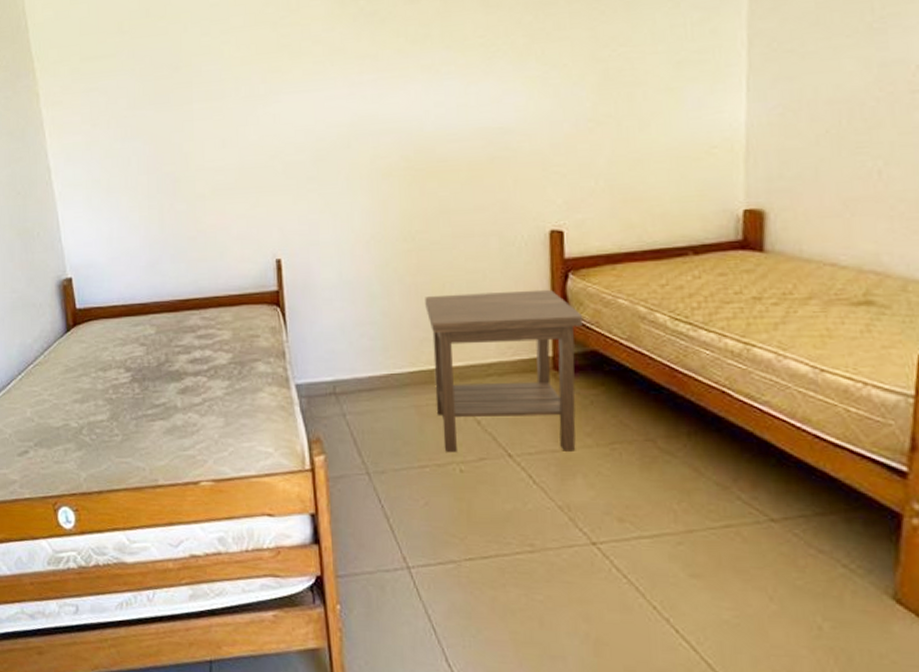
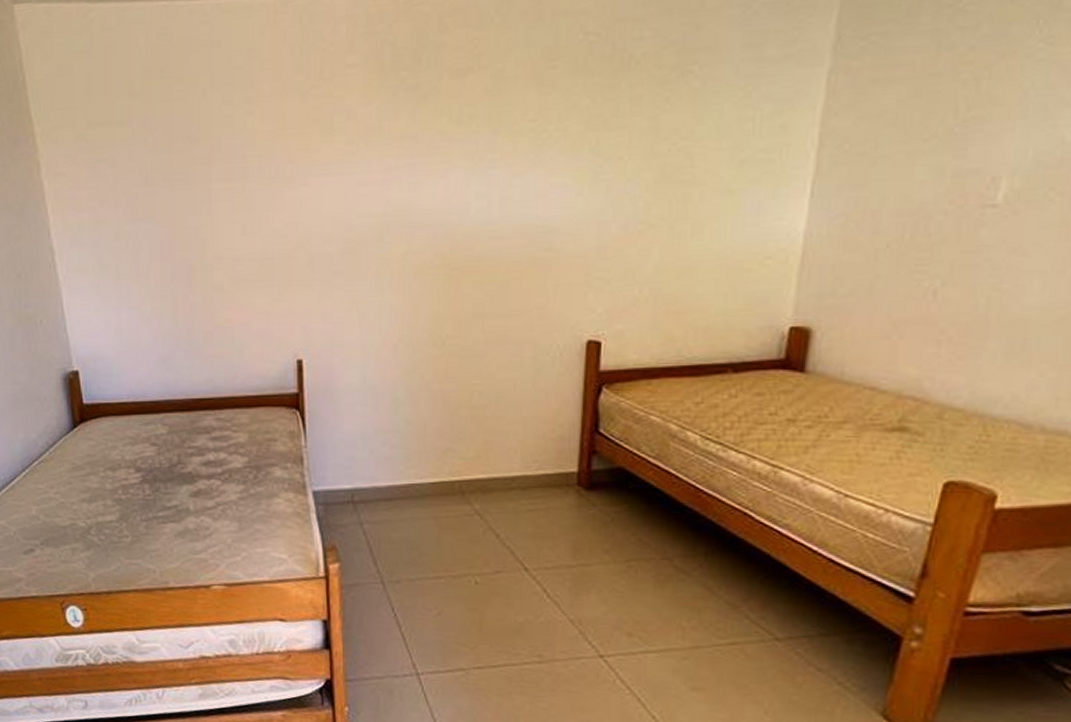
side table: present [425,289,584,452] -> none [451,403,613,567]

